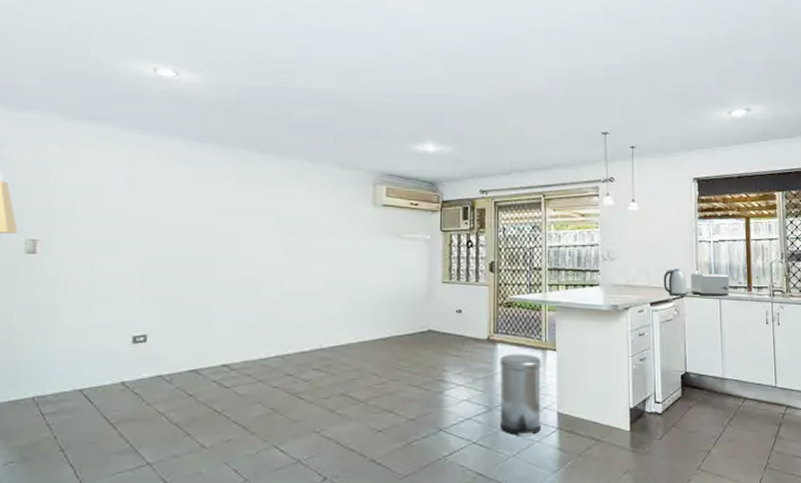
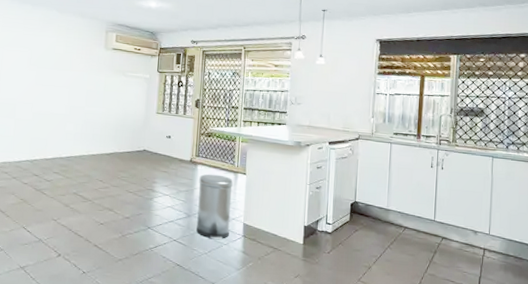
kettle: present [663,268,687,296] -> none [342,115,363,139]
toaster: present [690,273,730,296] -> none [365,119,401,142]

